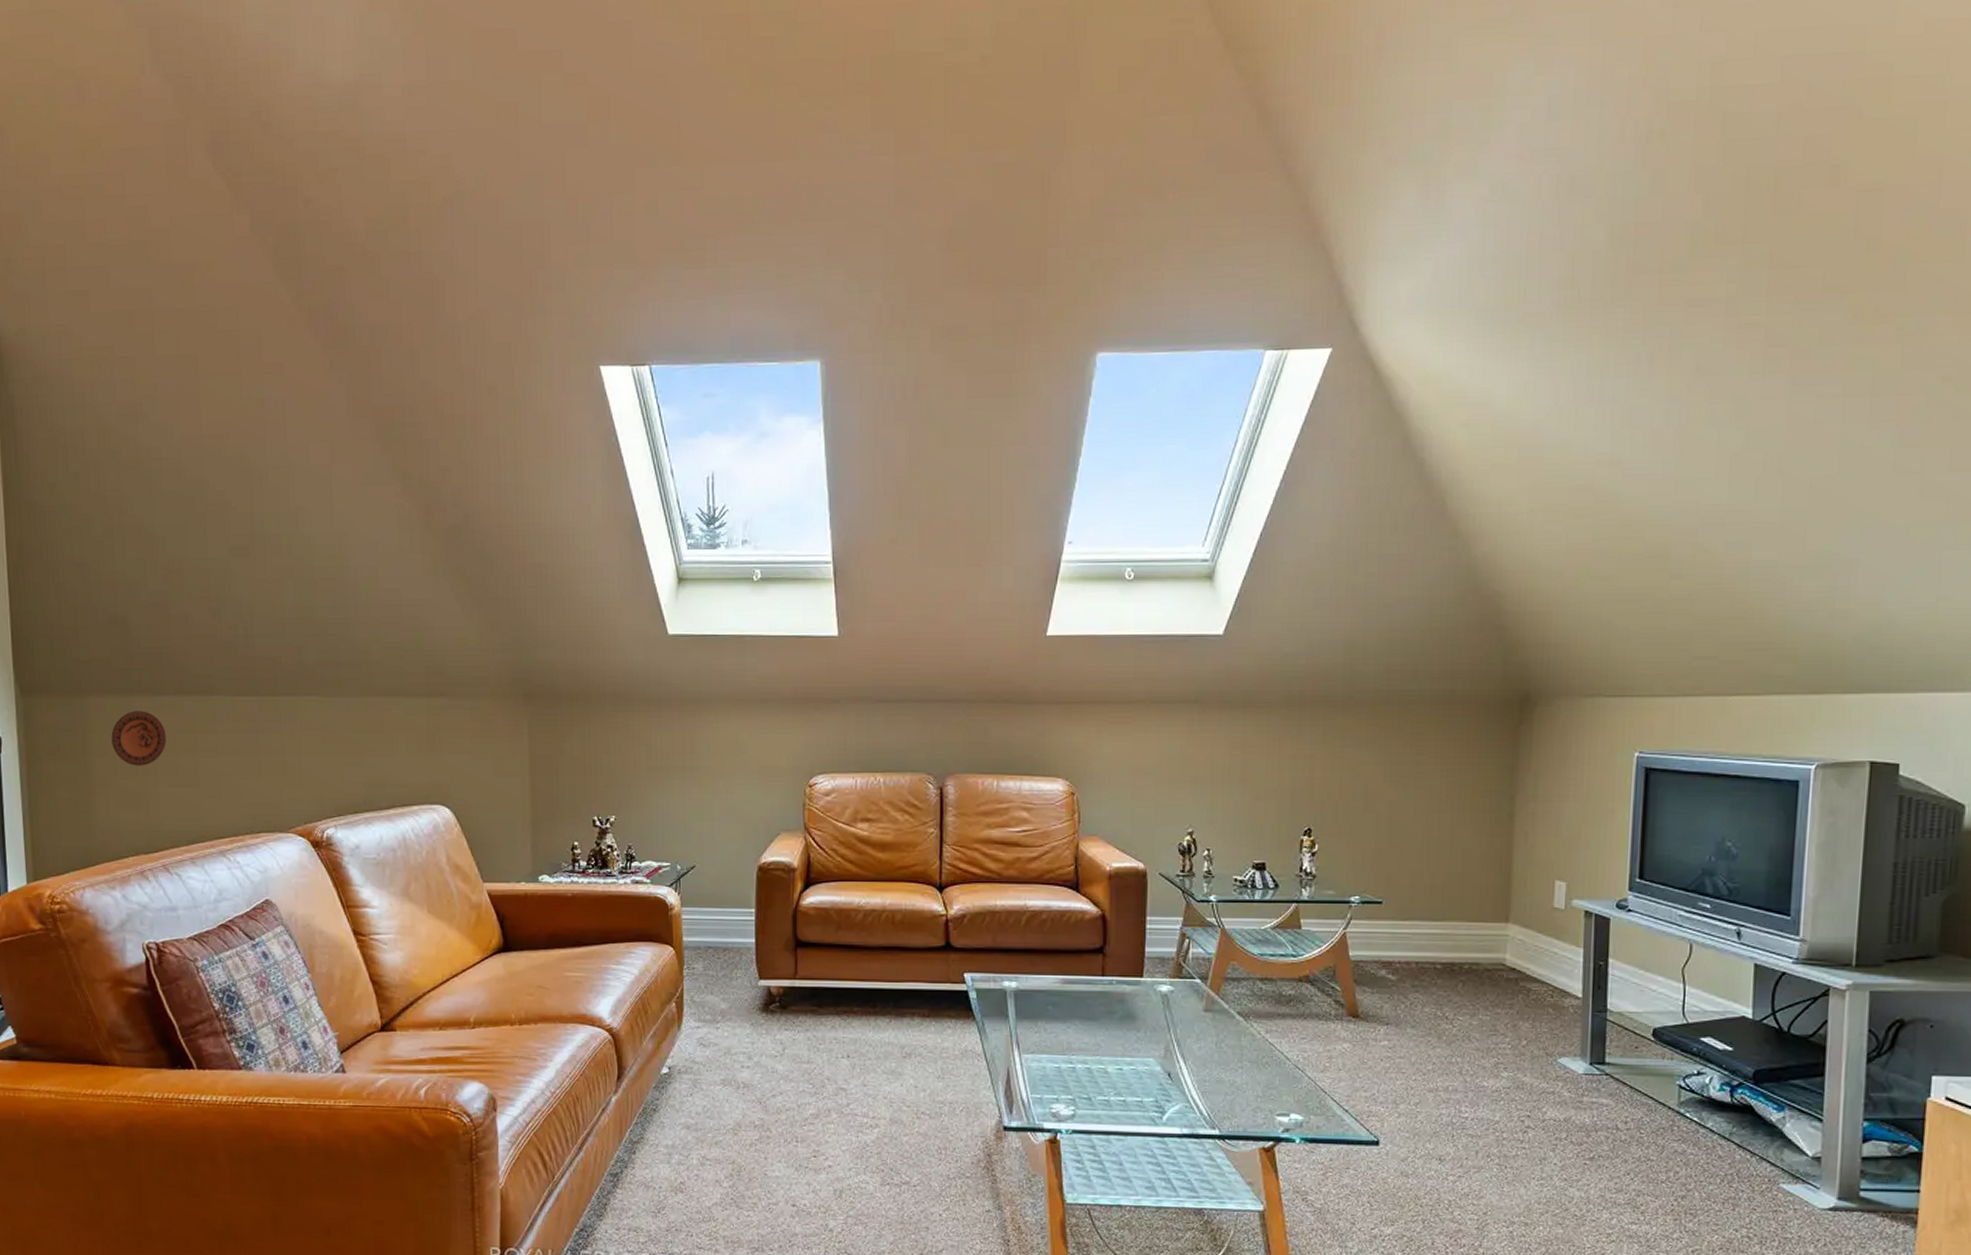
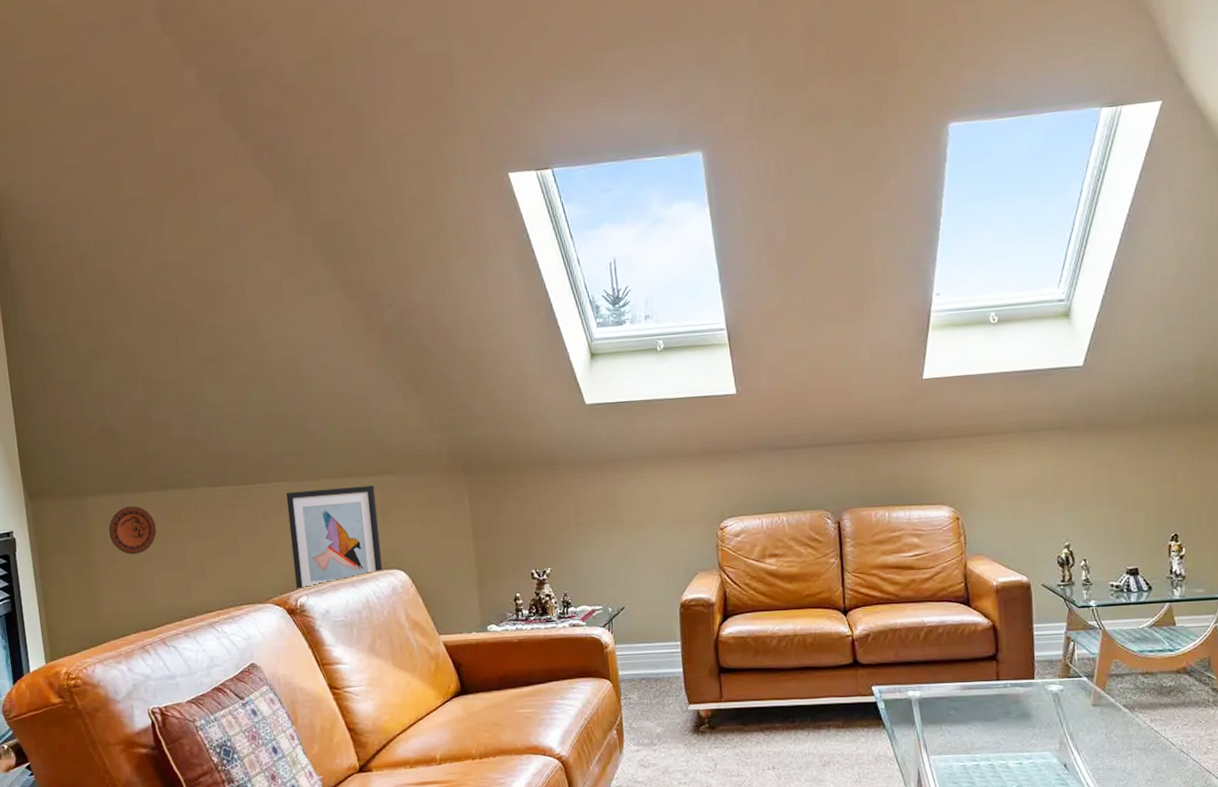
wall art: none [319,708,425,819] -> present [286,485,383,589]

